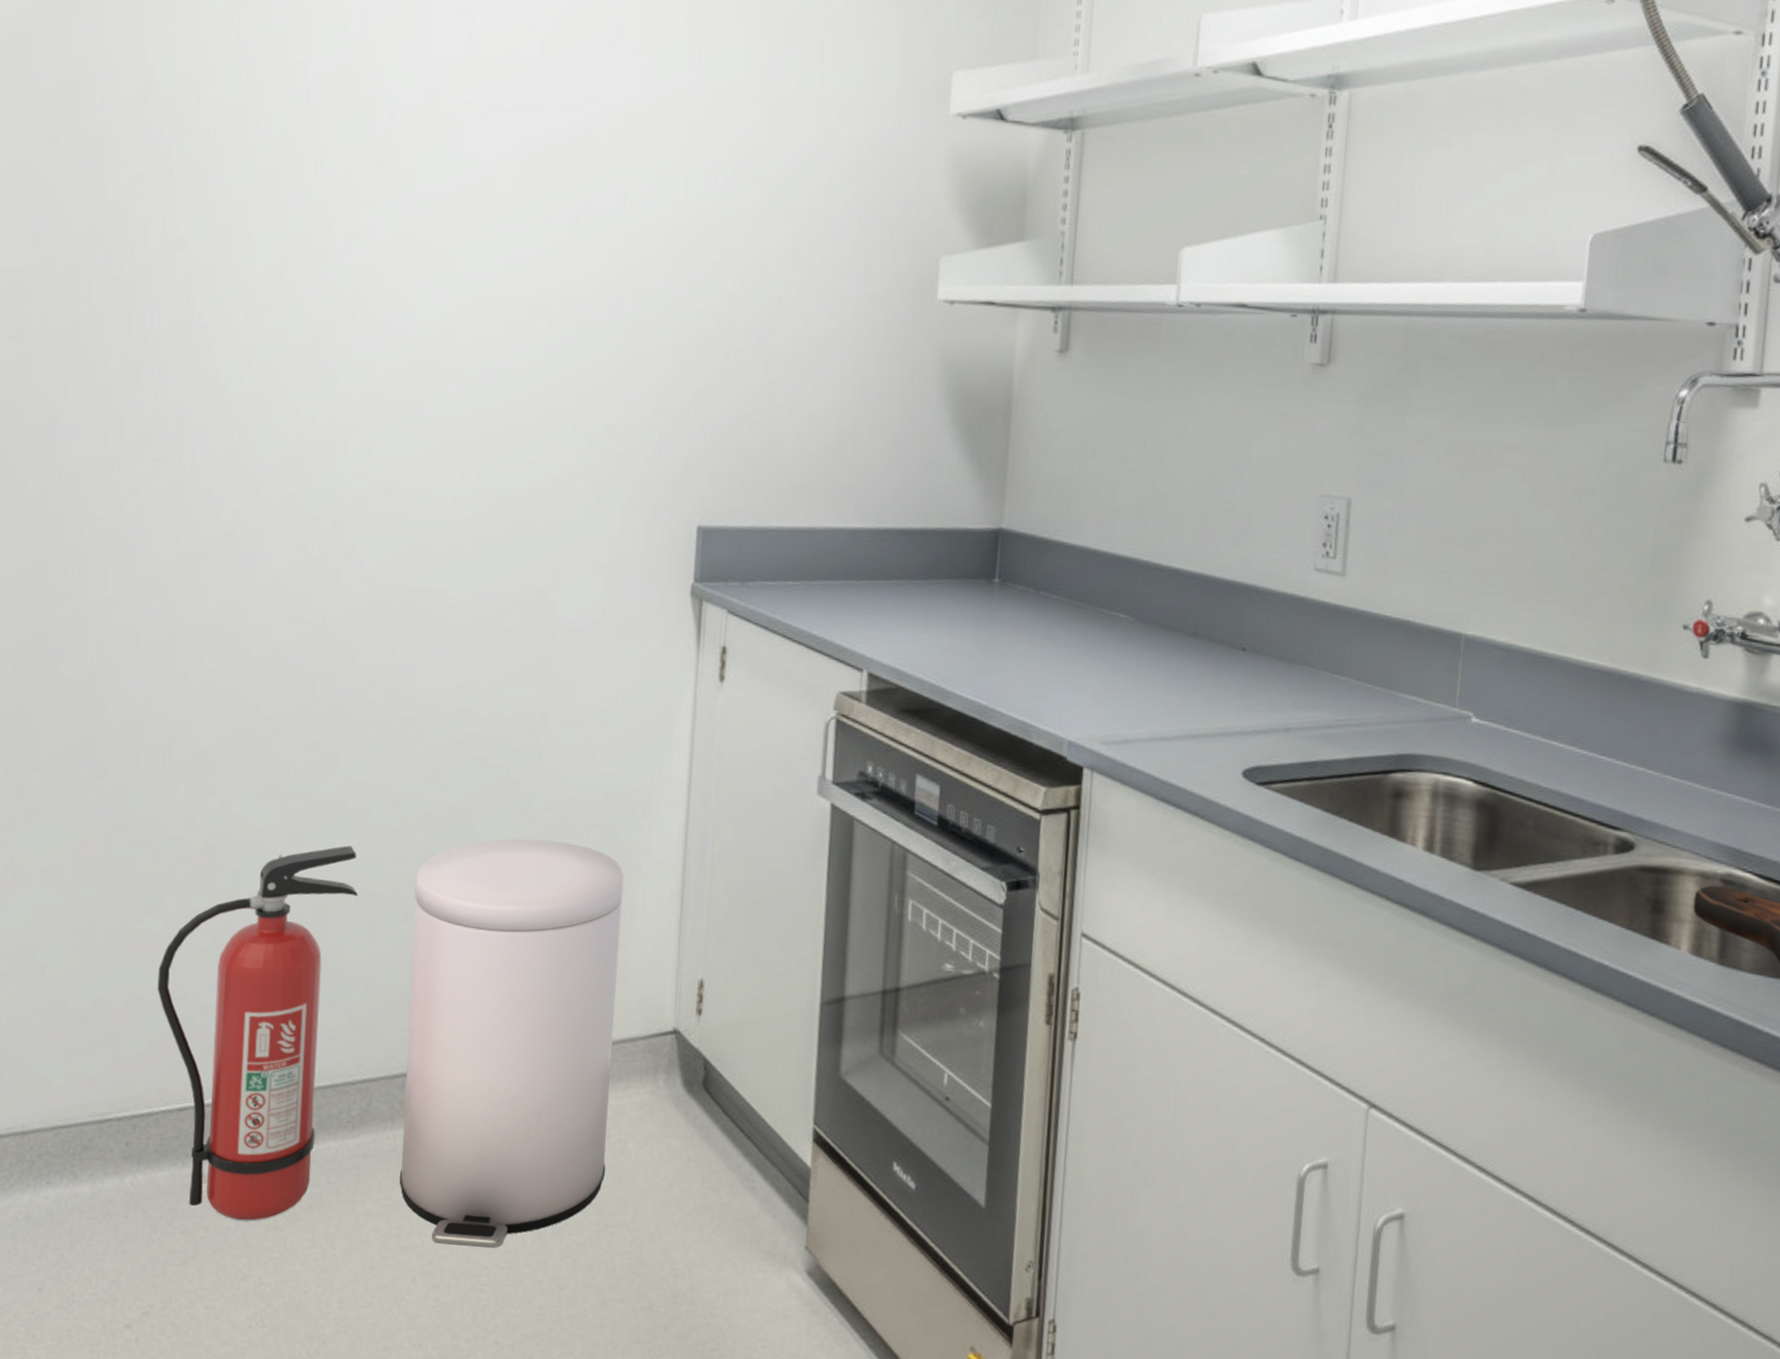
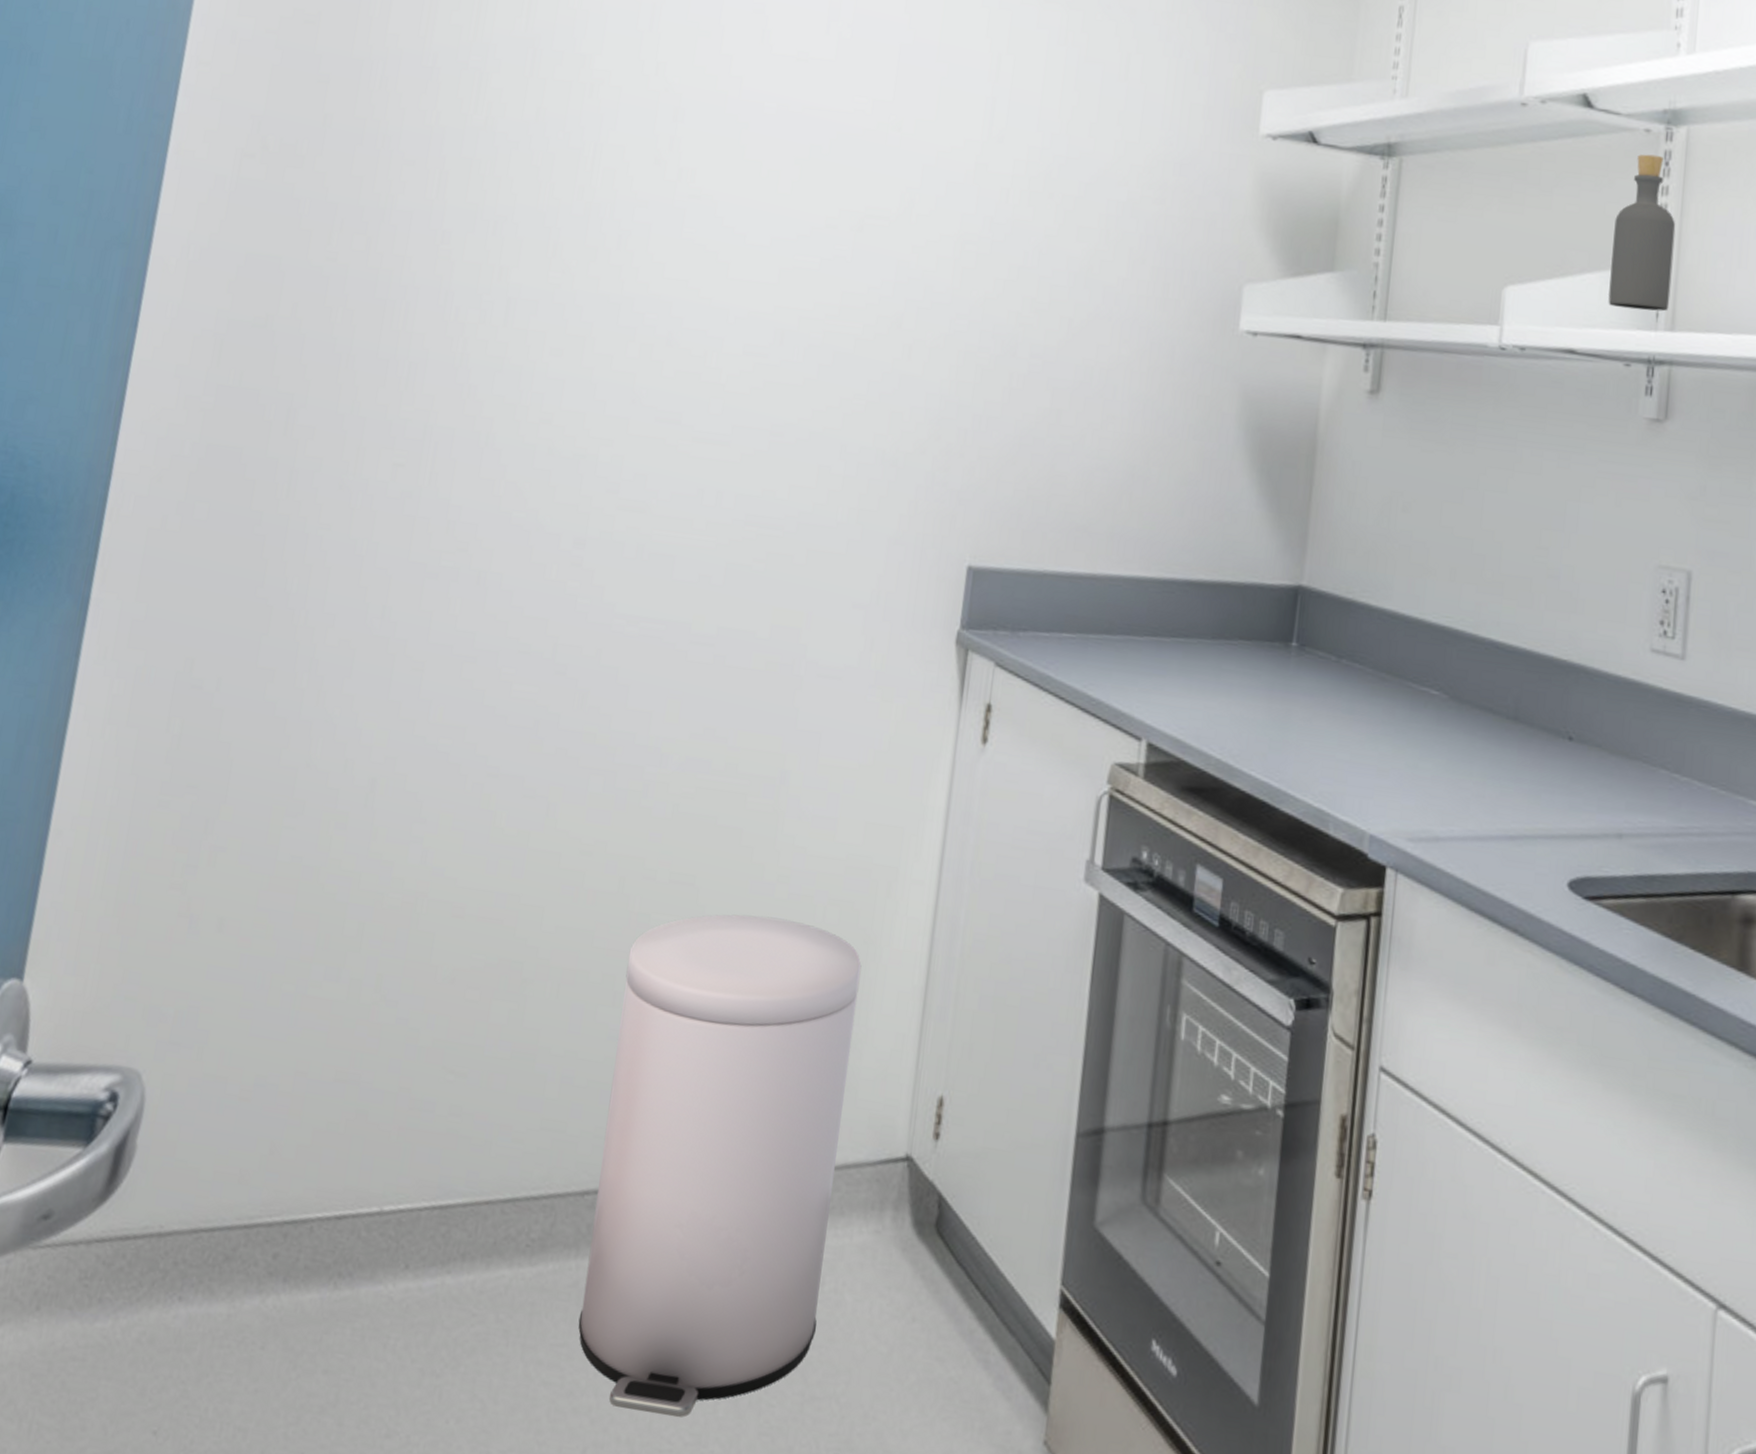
fire extinguisher: present [157,845,358,1221] -> none [329,911,566,1362]
bottle: none [1276,118,1339,265] -> present [1608,154,1676,312]

